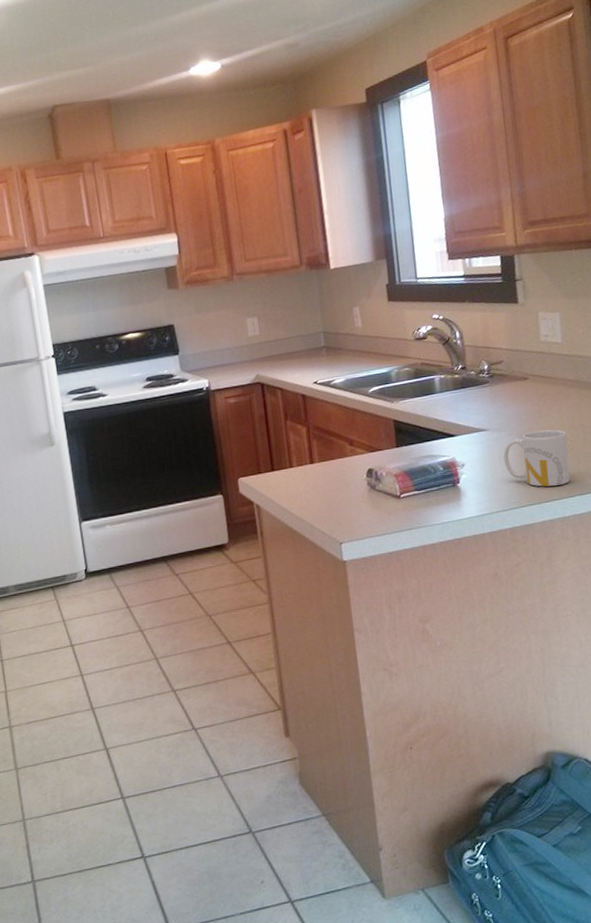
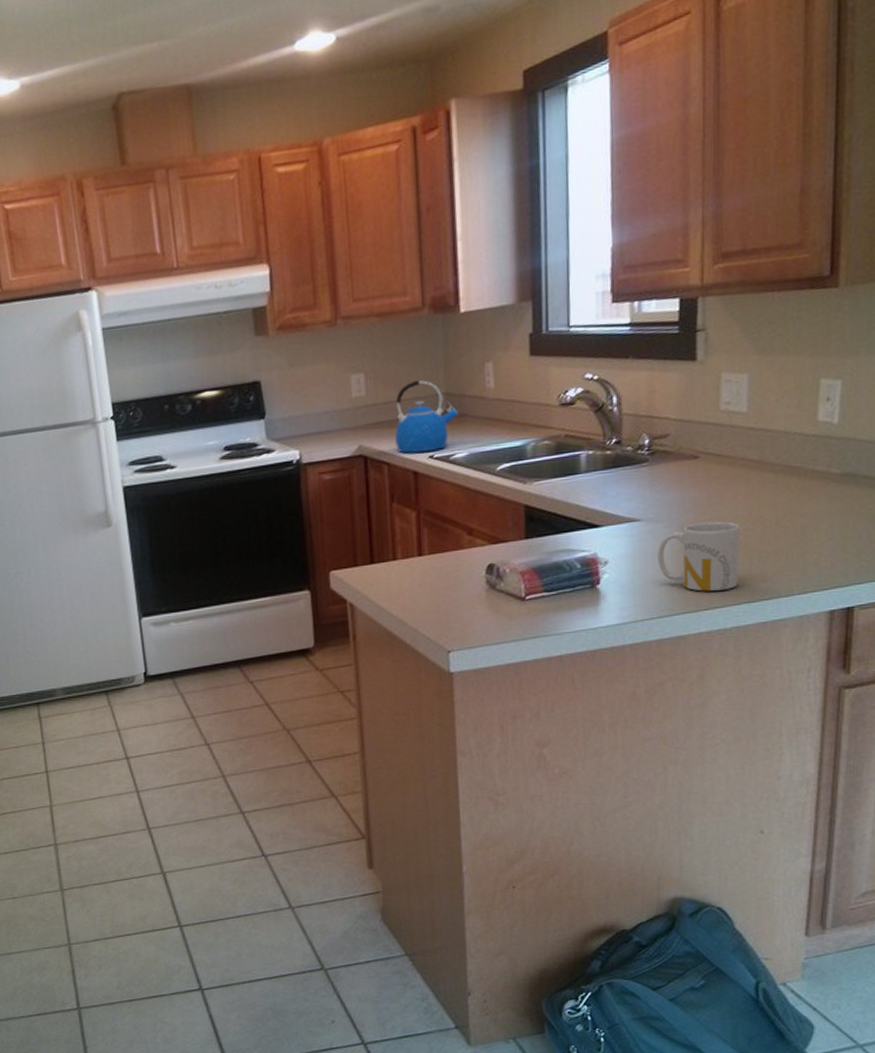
kettle: none [284,321,335,381] -> present [395,379,459,454]

